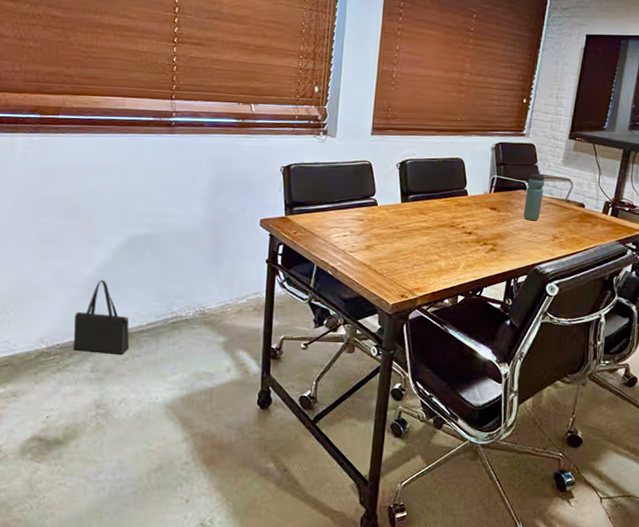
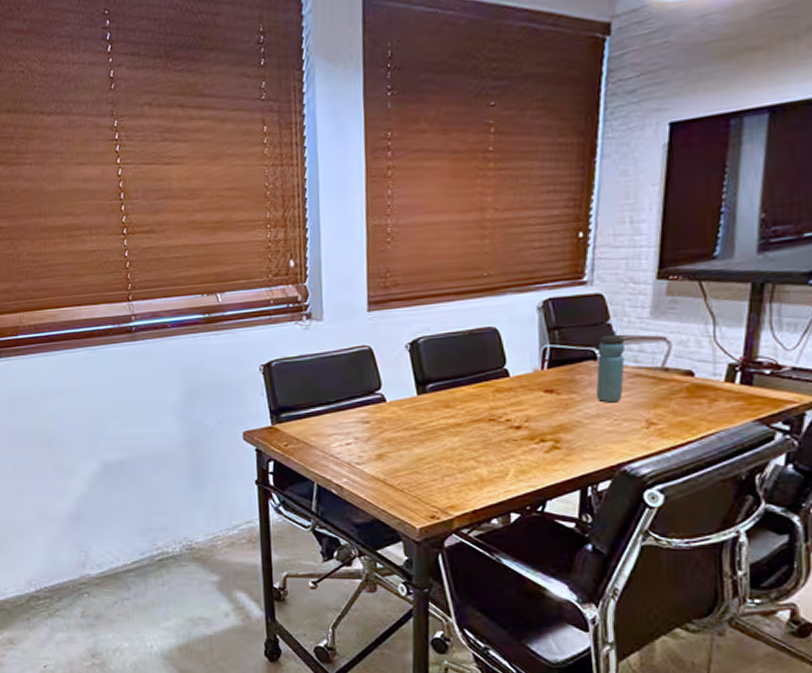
tote bag: present [73,280,130,355] -> none [58,514,117,599]

